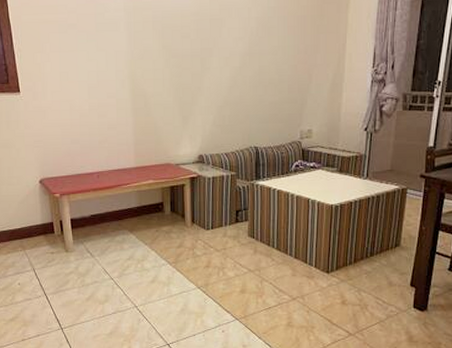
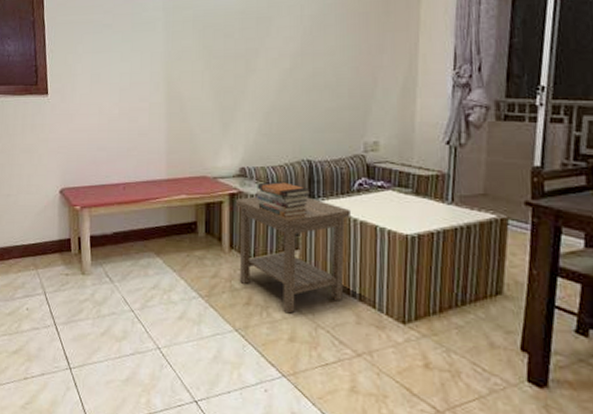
side table: none [195,178,289,272] -> present [235,196,350,314]
book stack: none [213,165,257,195] -> present [257,181,311,217]

